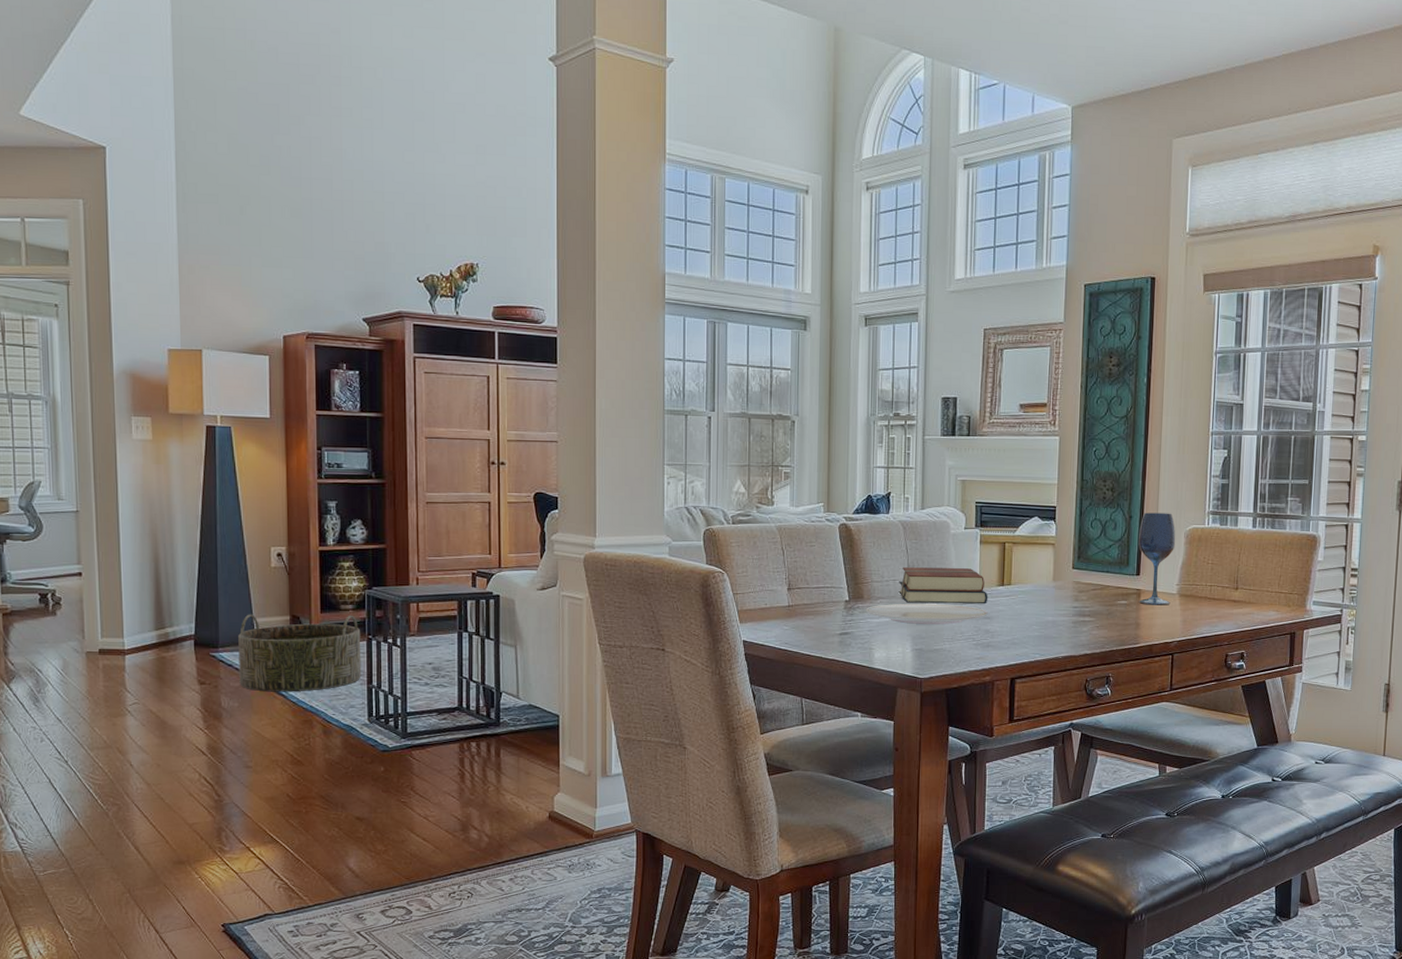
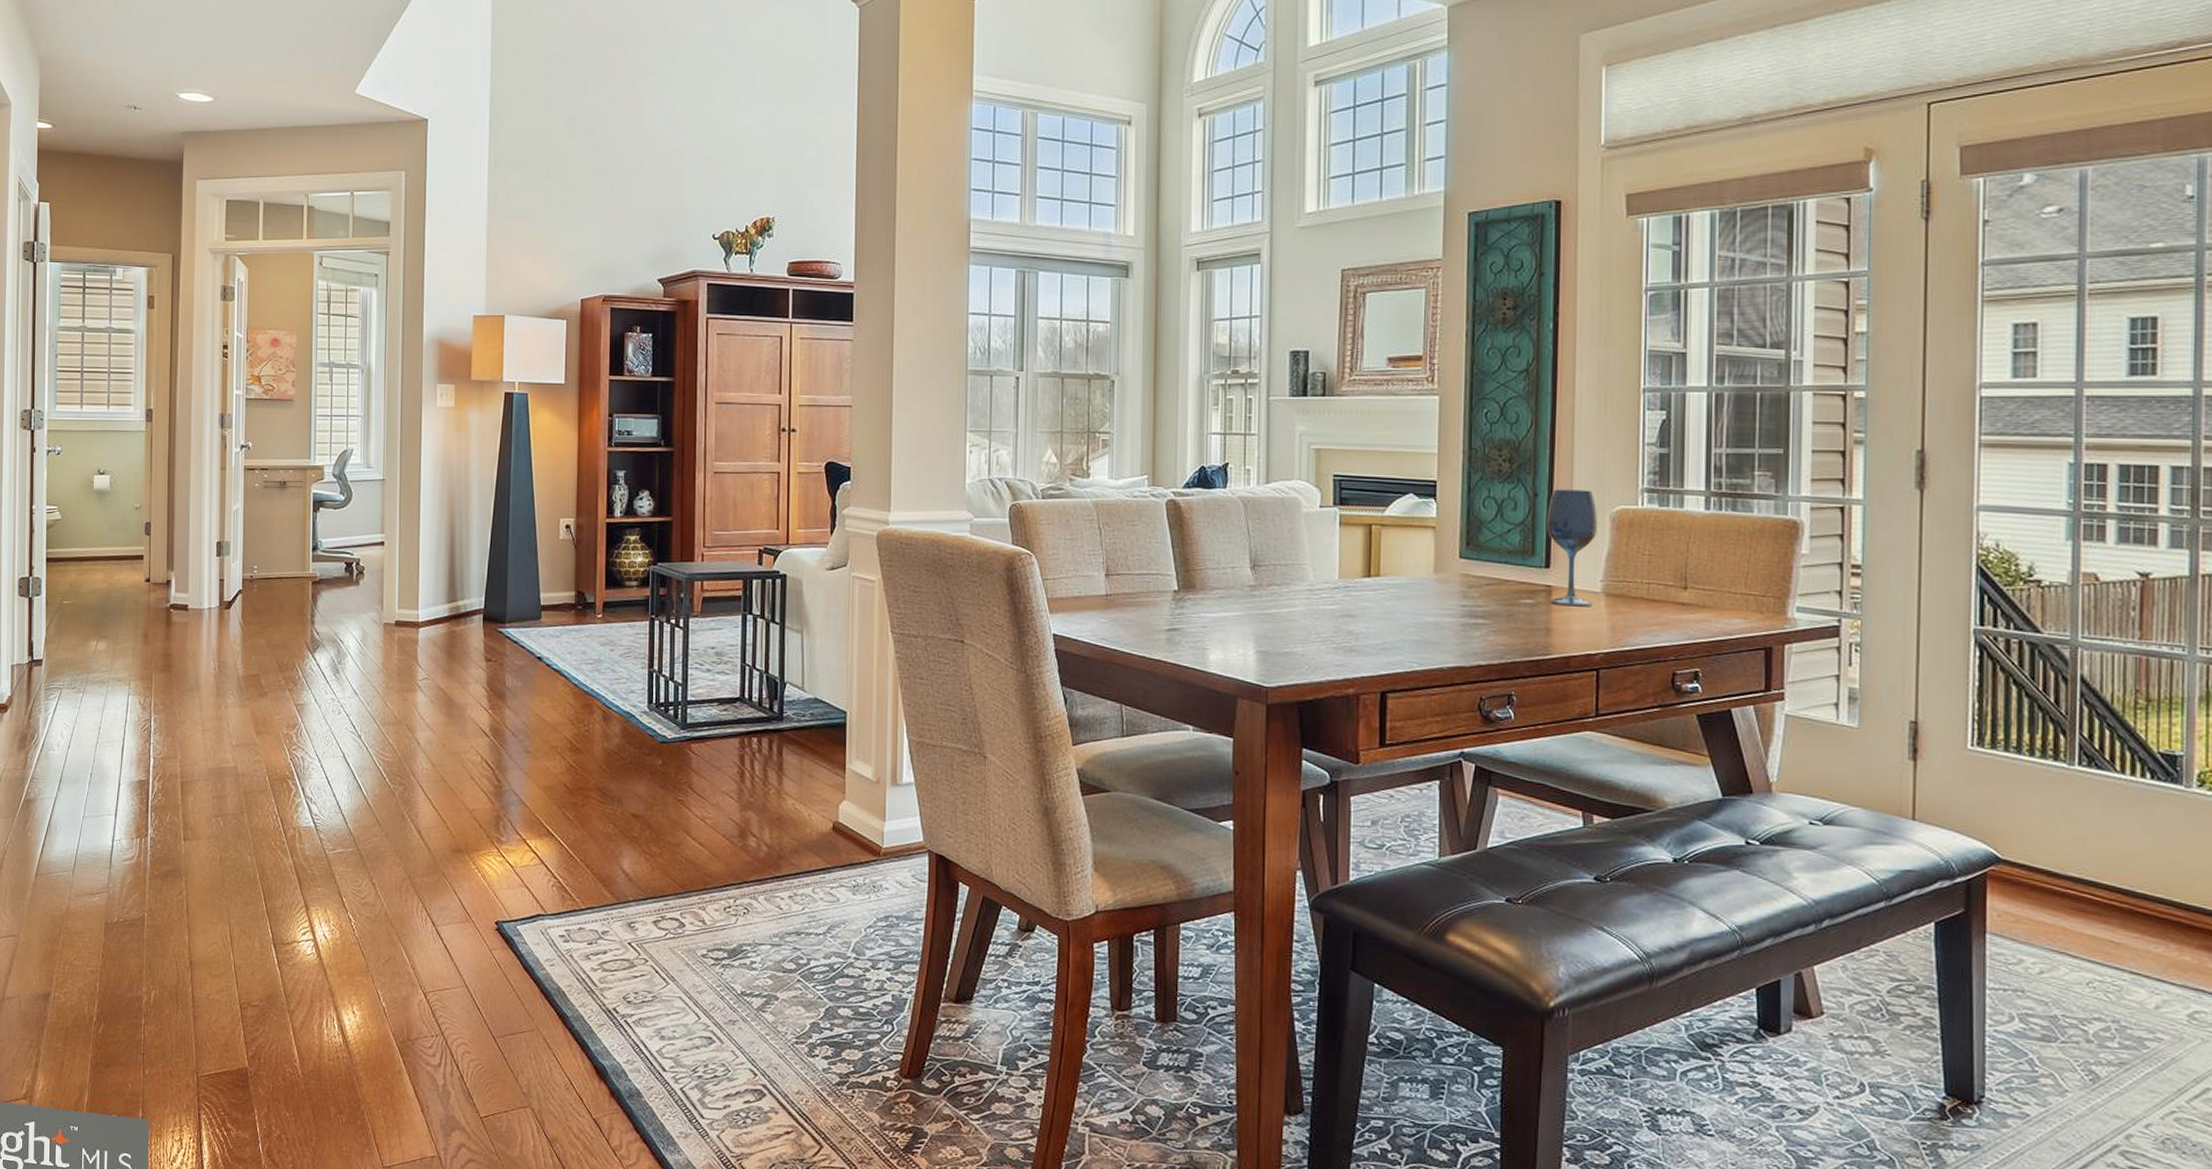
basket: present [238,614,362,692] -> none [524,588,644,673]
plate: present [865,603,988,625] -> none [1198,595,1351,623]
books: present [898,567,988,604] -> none [1238,552,1351,599]

